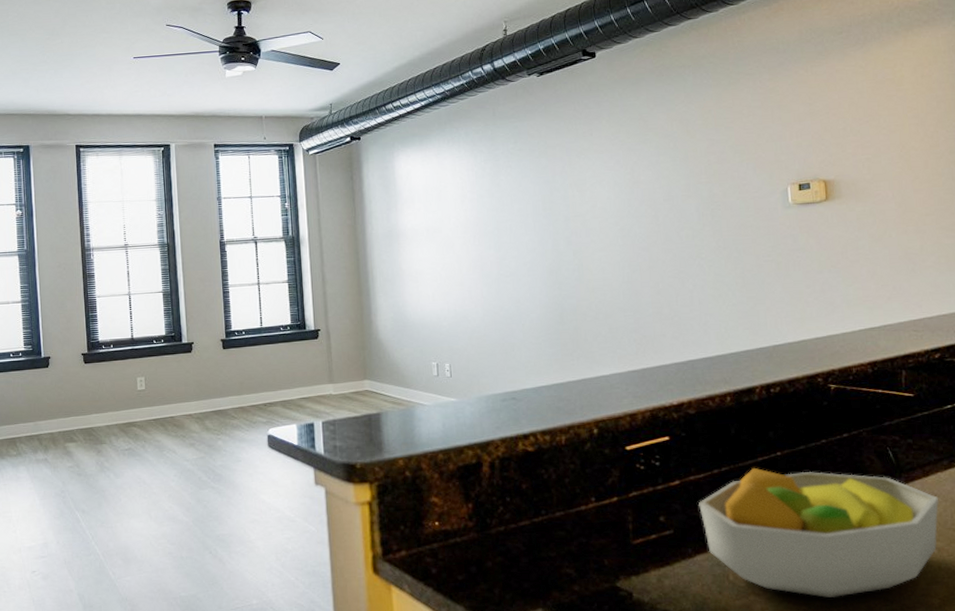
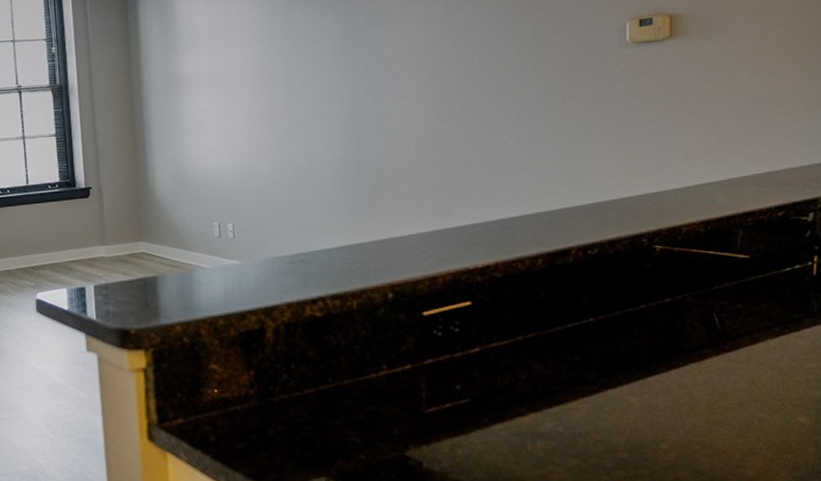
fruit bowl: present [699,467,939,598] -> none [499,334,766,468]

